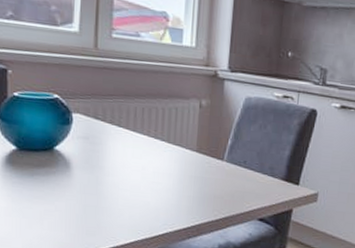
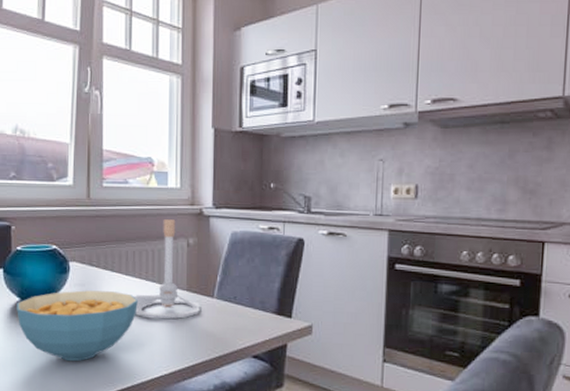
cereal bowl: none [12,143,145,215] -> present [17,290,138,362]
lamp base: none [140,78,209,179] -> present [133,219,200,319]

